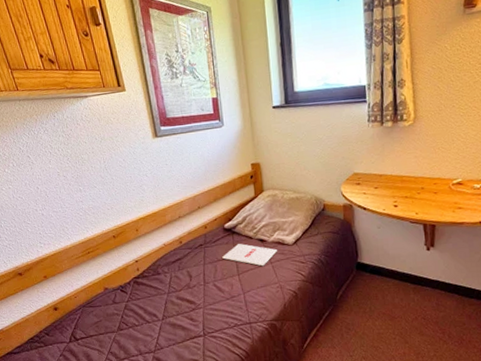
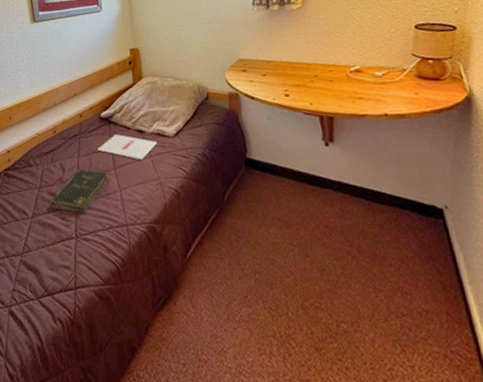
bible: none [178,275,233,314] -> present [50,169,109,213]

